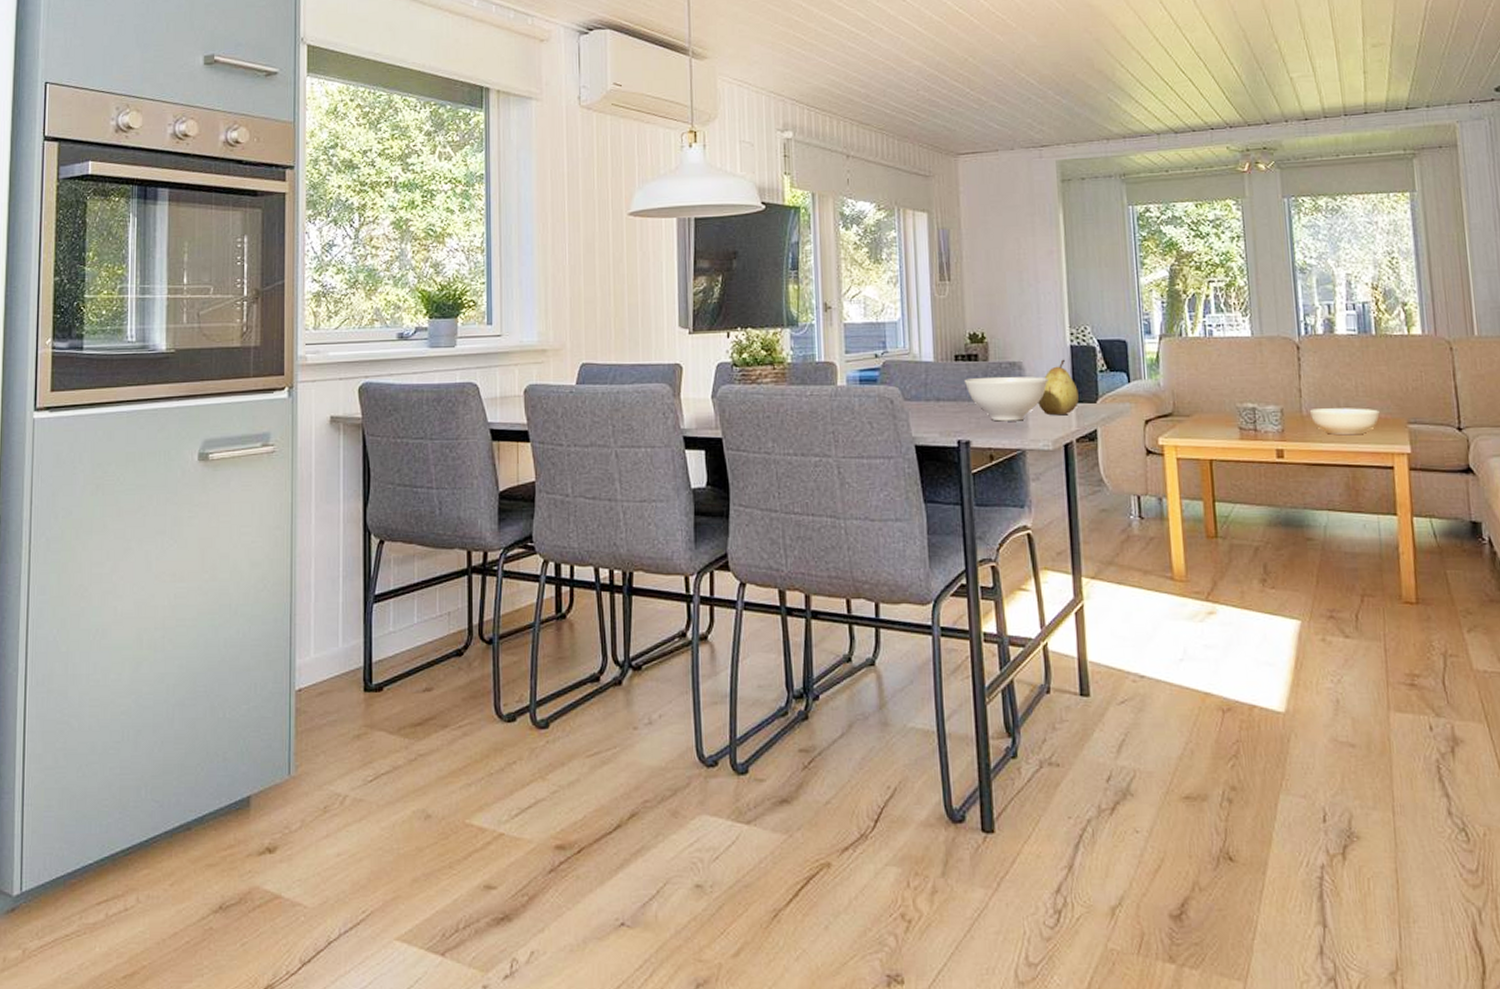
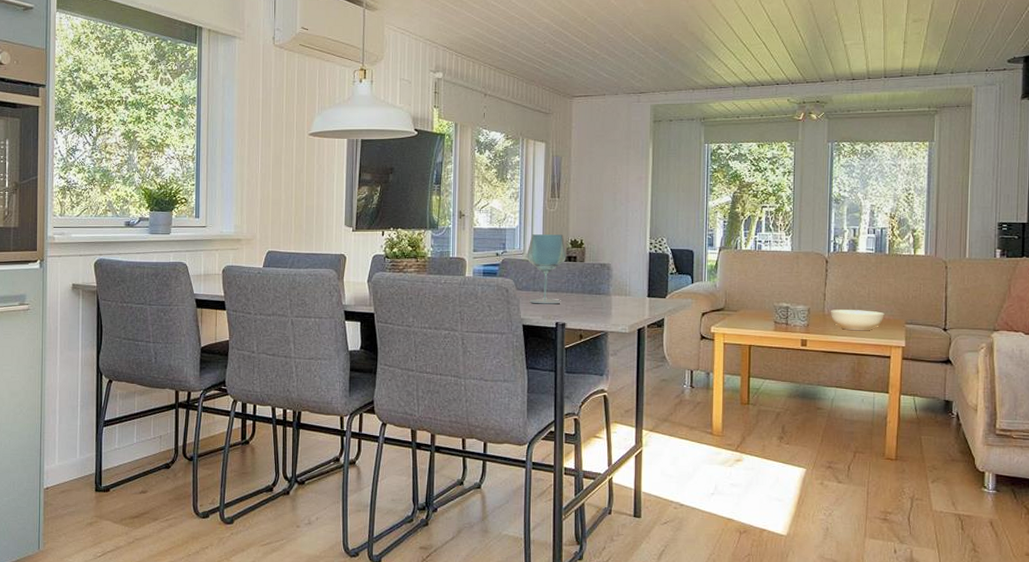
wine glass: none [914,327,965,418] -> present [527,234,567,304]
bowl: present [964,376,1049,422] -> none [564,274,630,310]
fruit: present [1038,359,1079,415] -> none [620,263,652,306]

